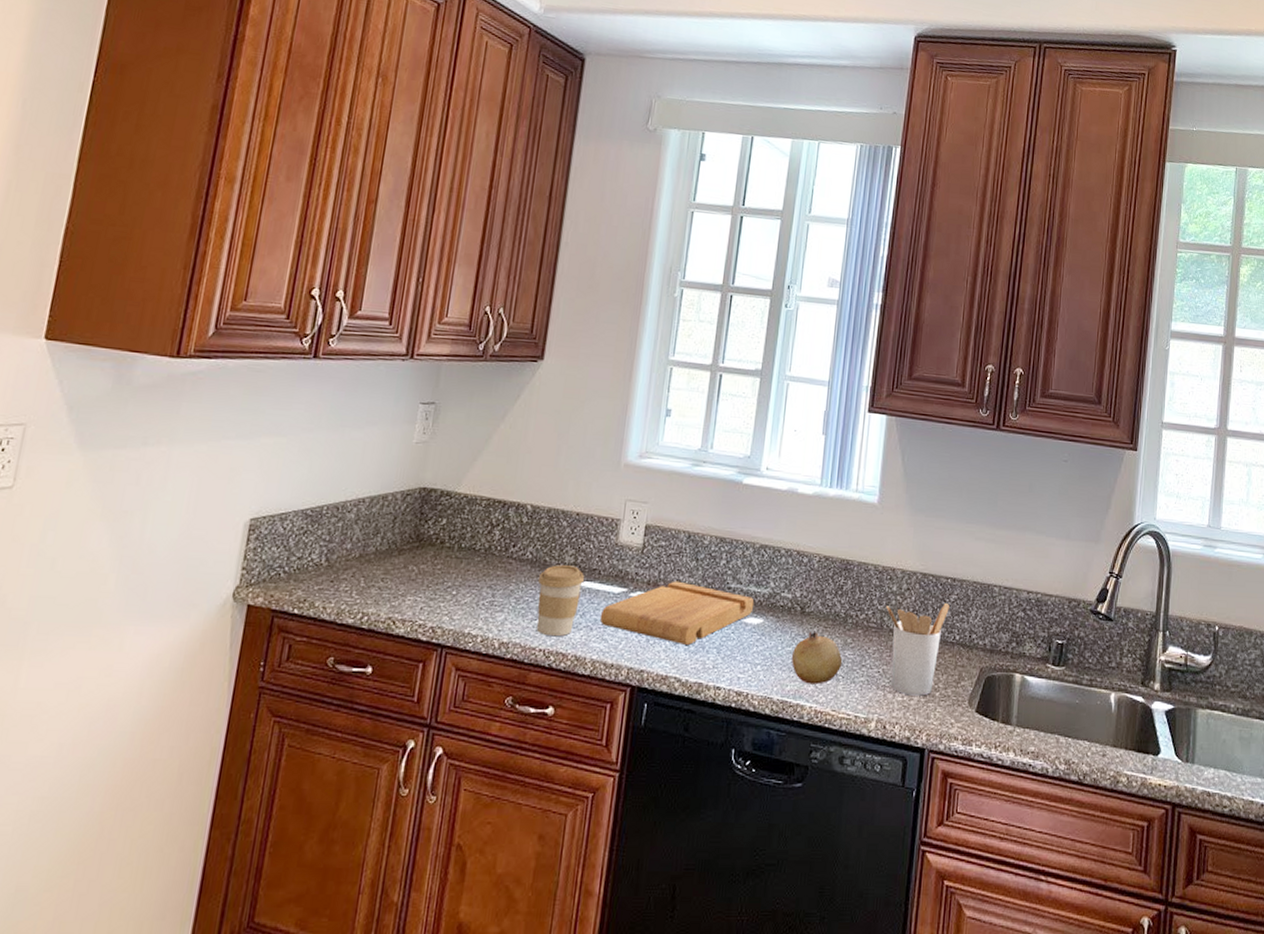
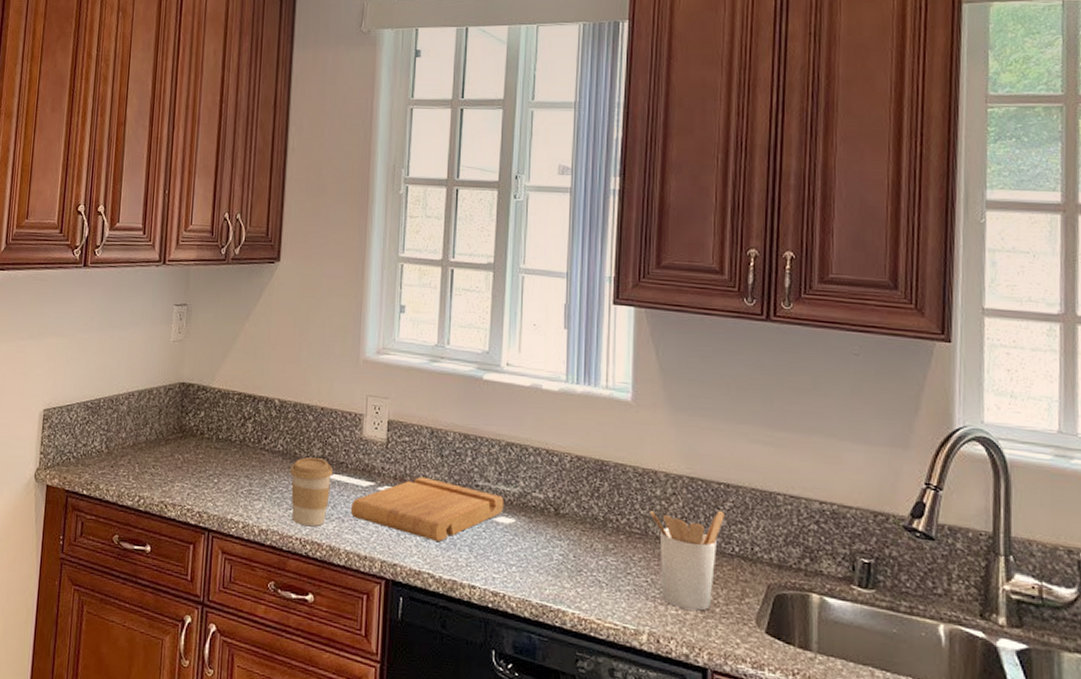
fruit: present [791,630,843,685] -> none [548,533,605,591]

